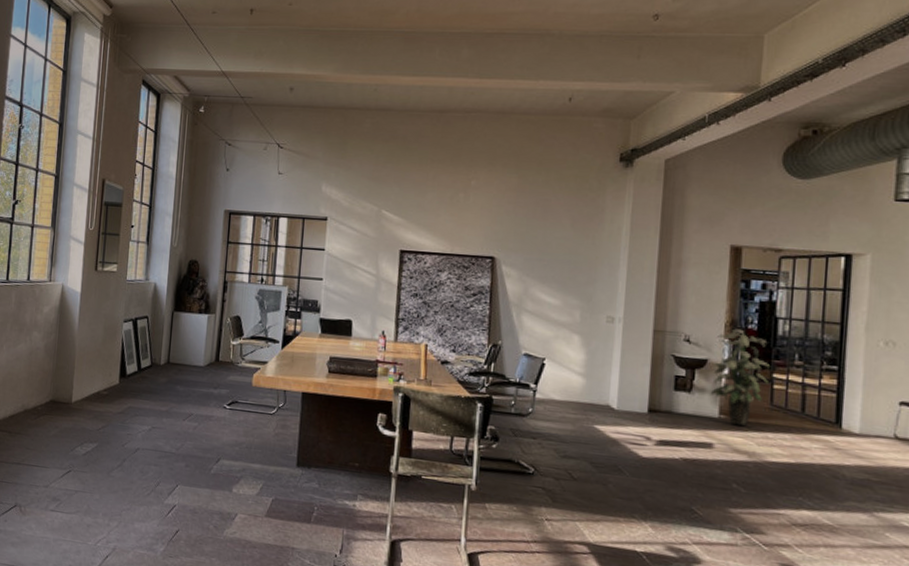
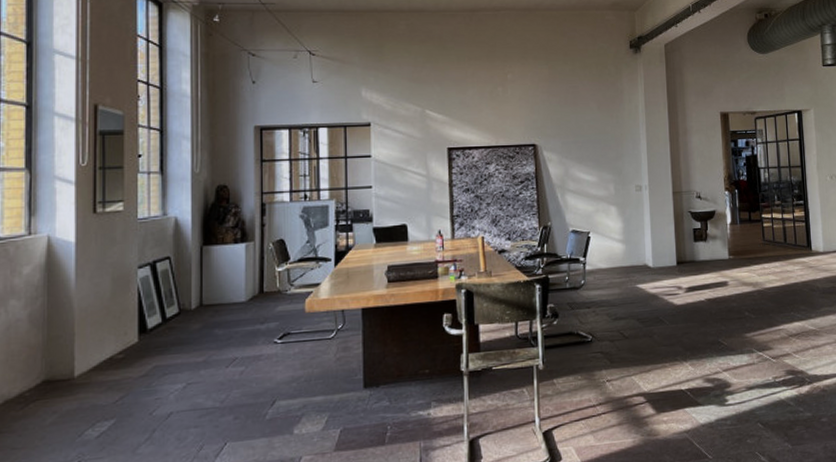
indoor plant: present [711,328,770,426] -> none [720,181,760,262]

